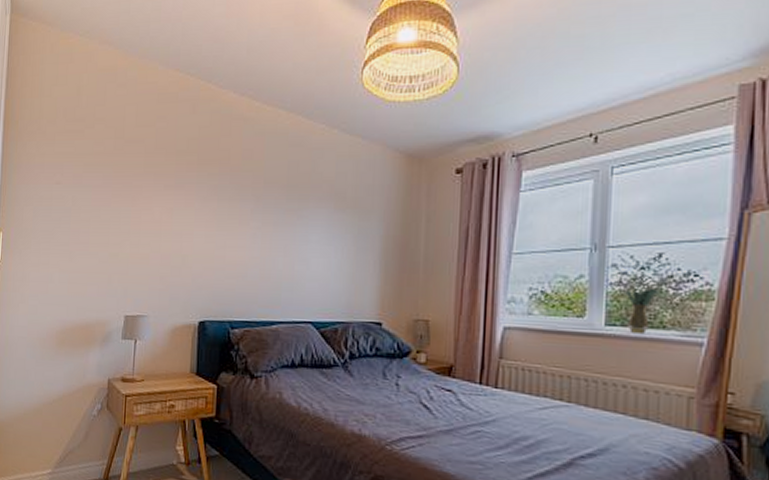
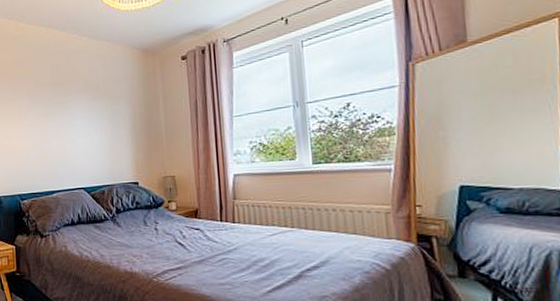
vase: present [625,286,661,335] -> none [325,129,352,169]

